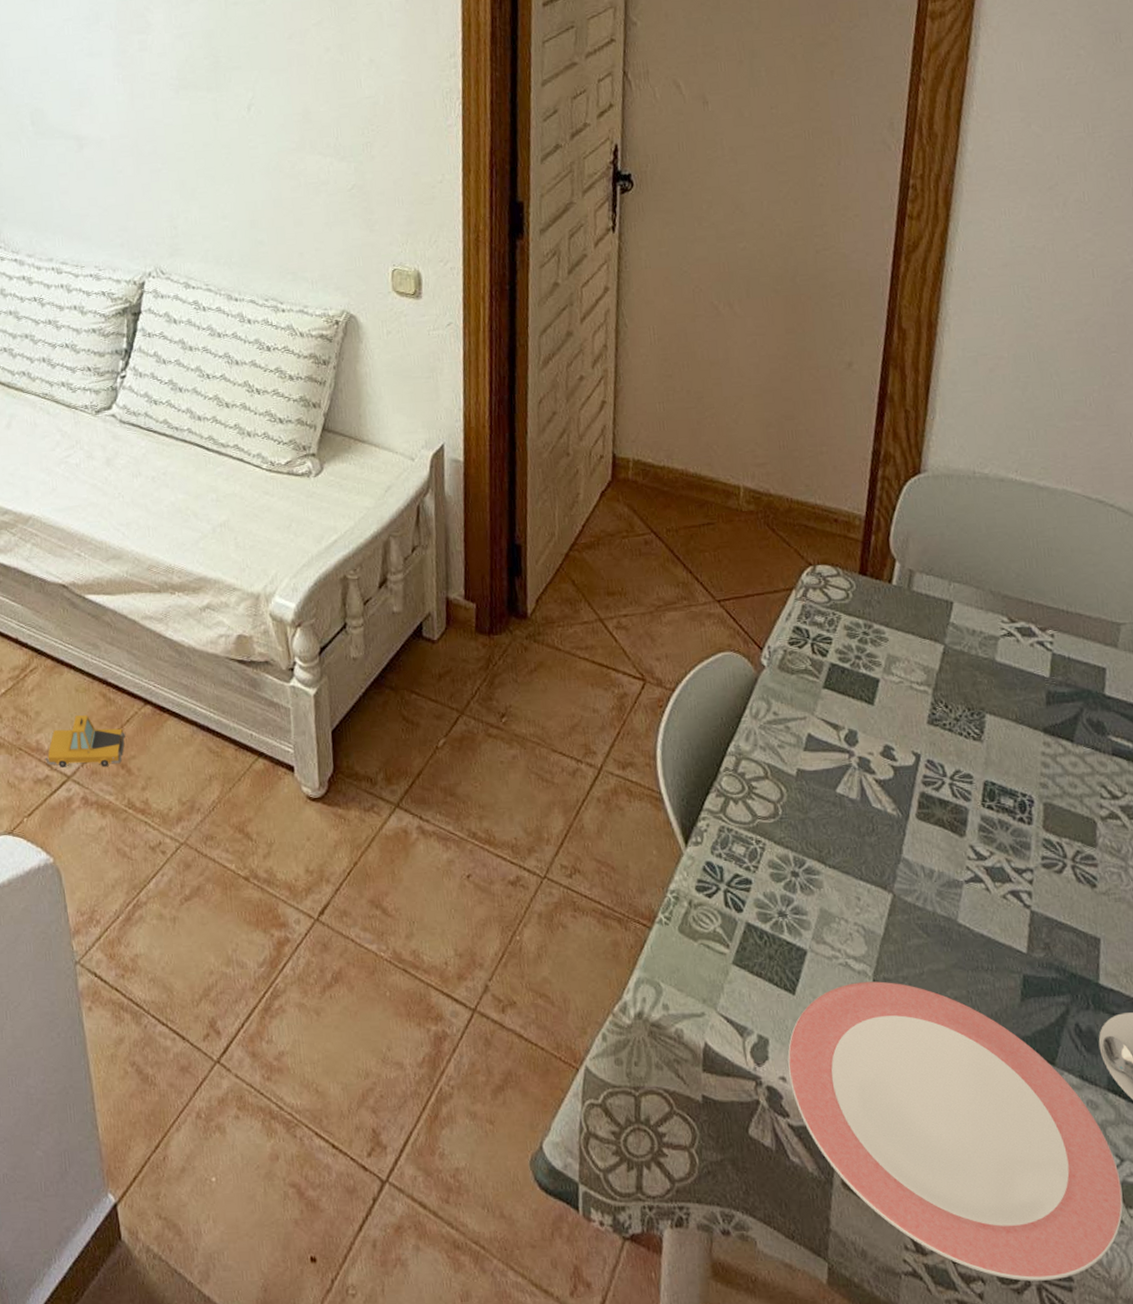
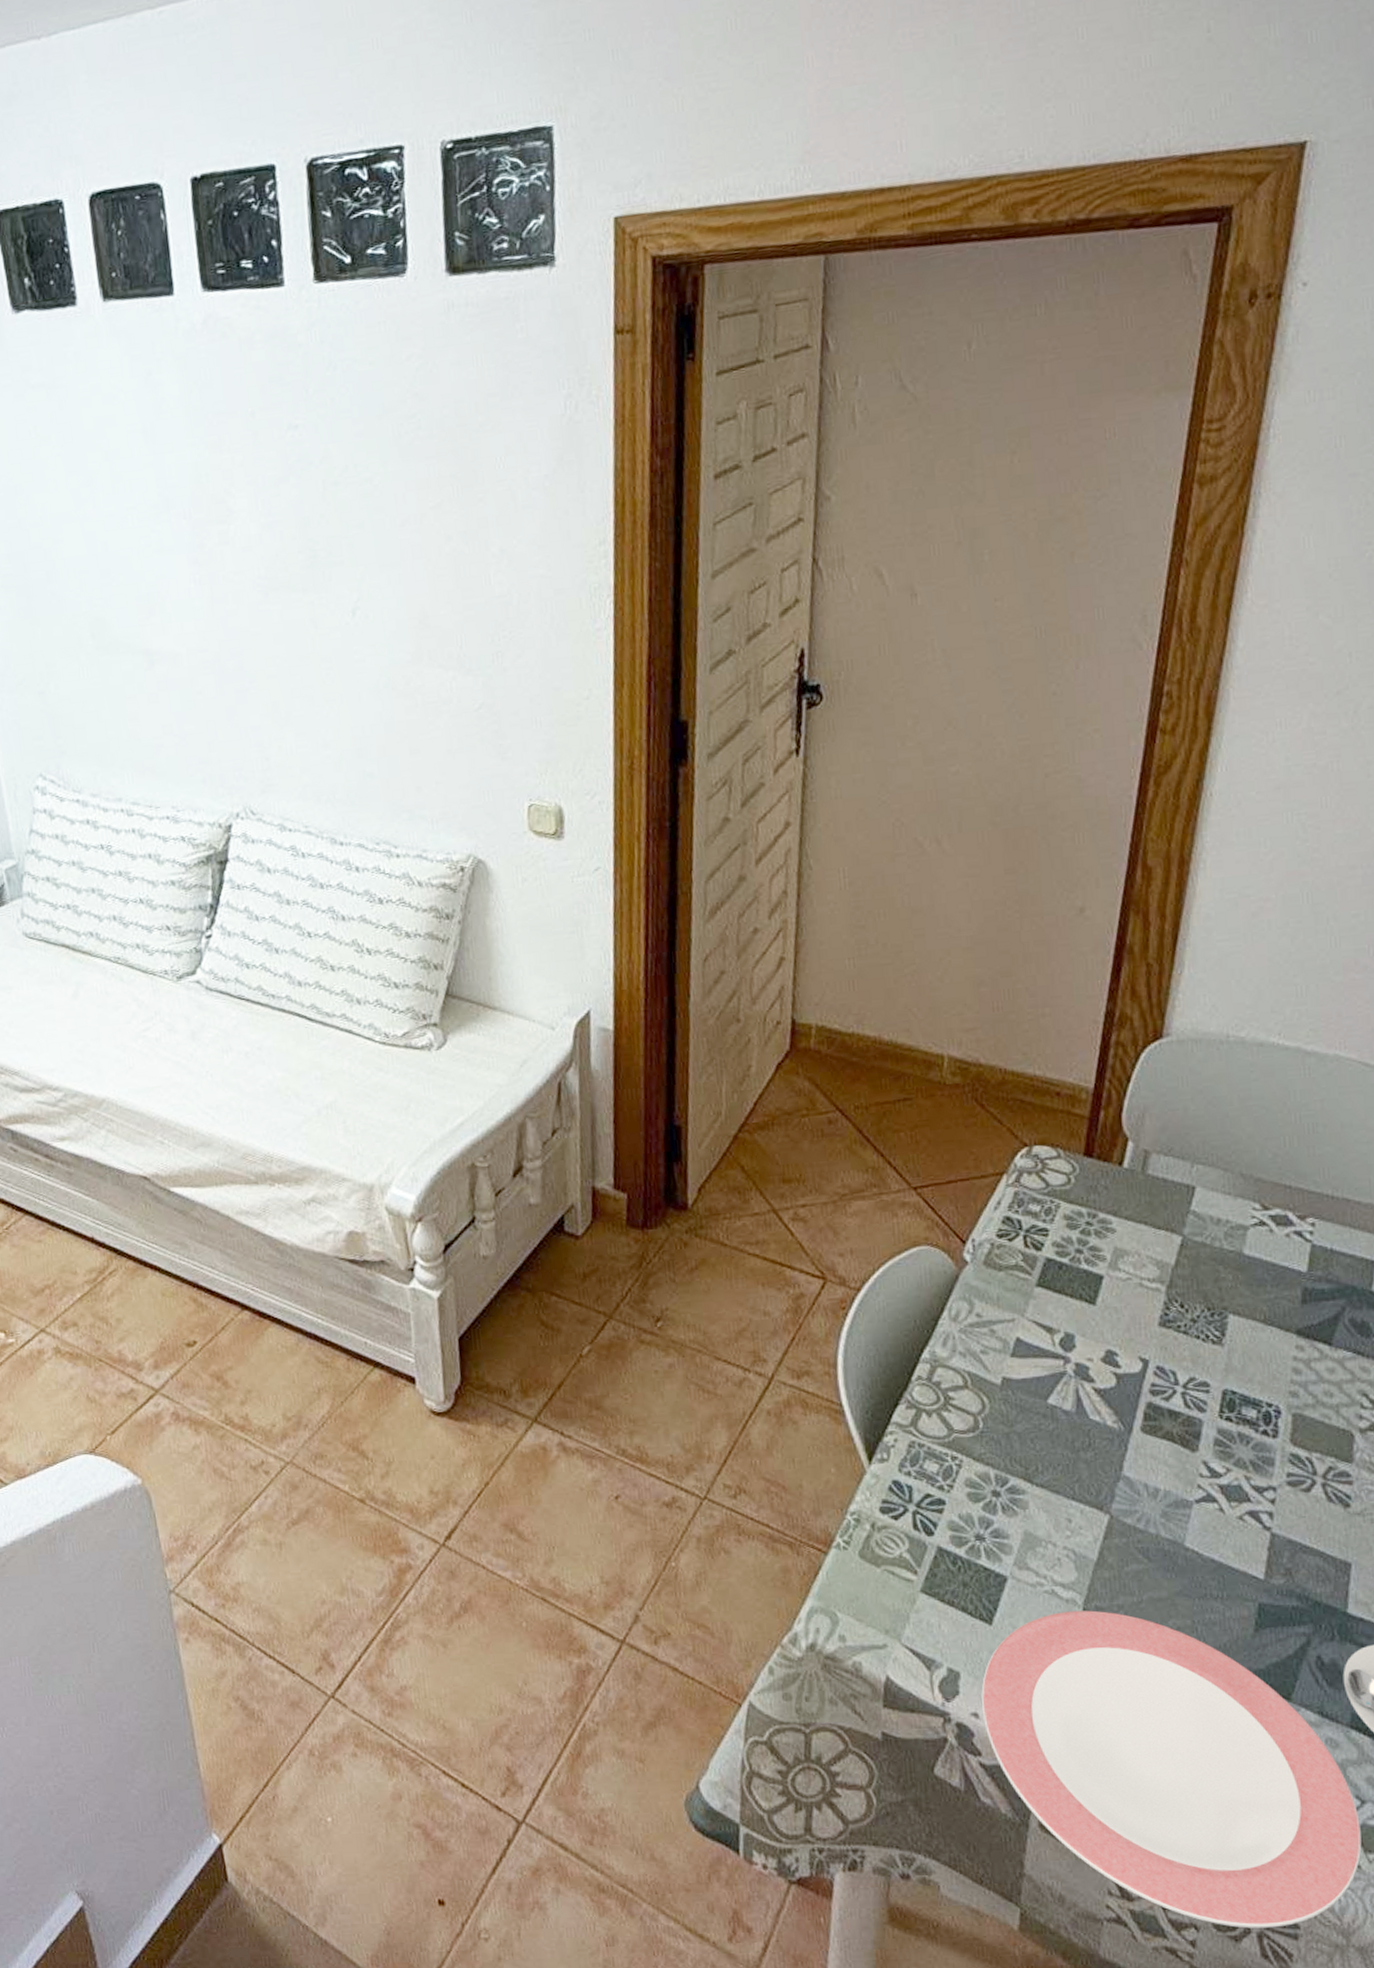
toy car: present [45,715,126,768] -> none [129,1322,221,1380]

